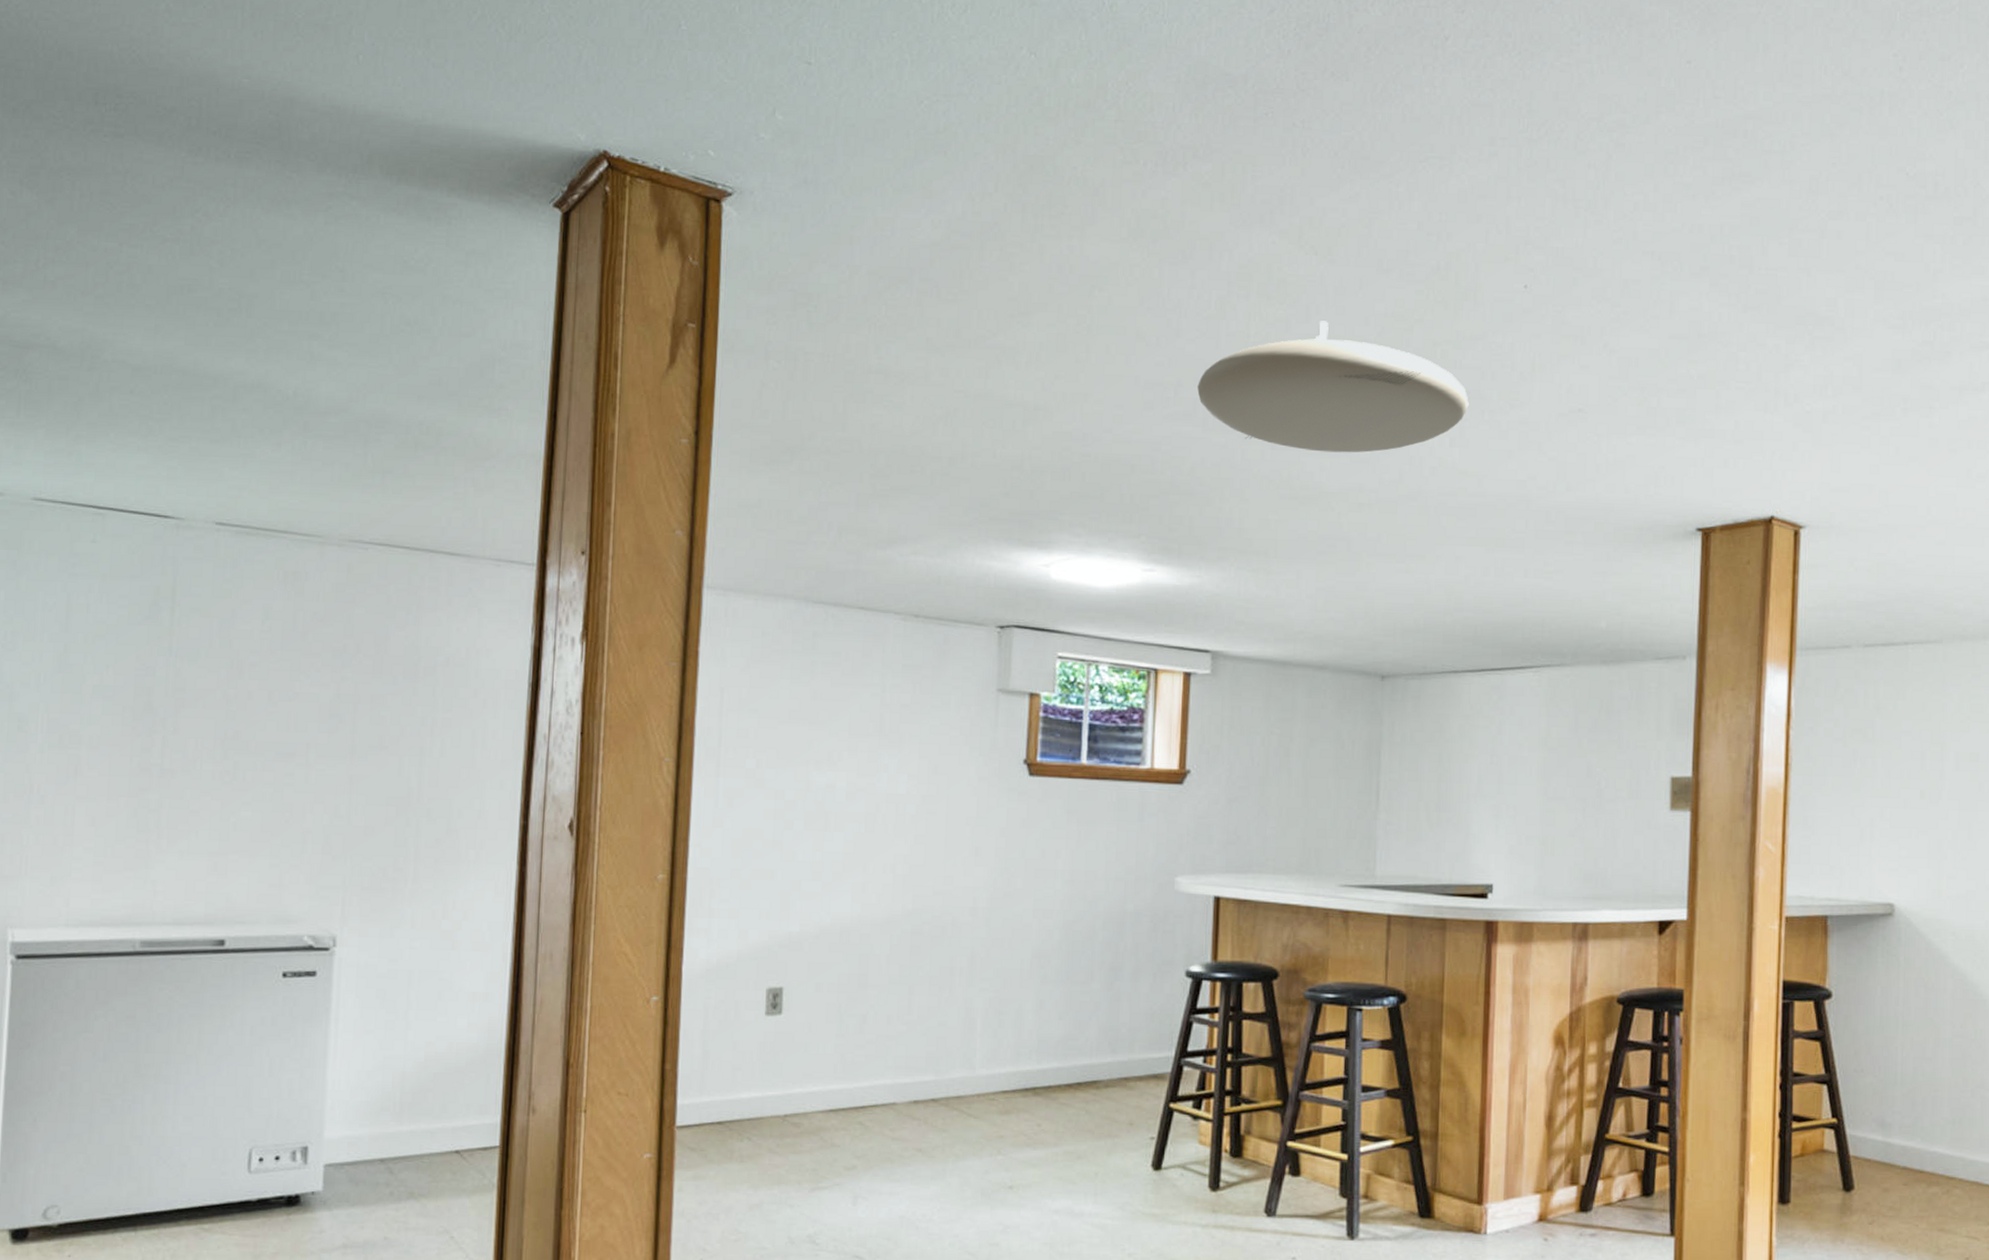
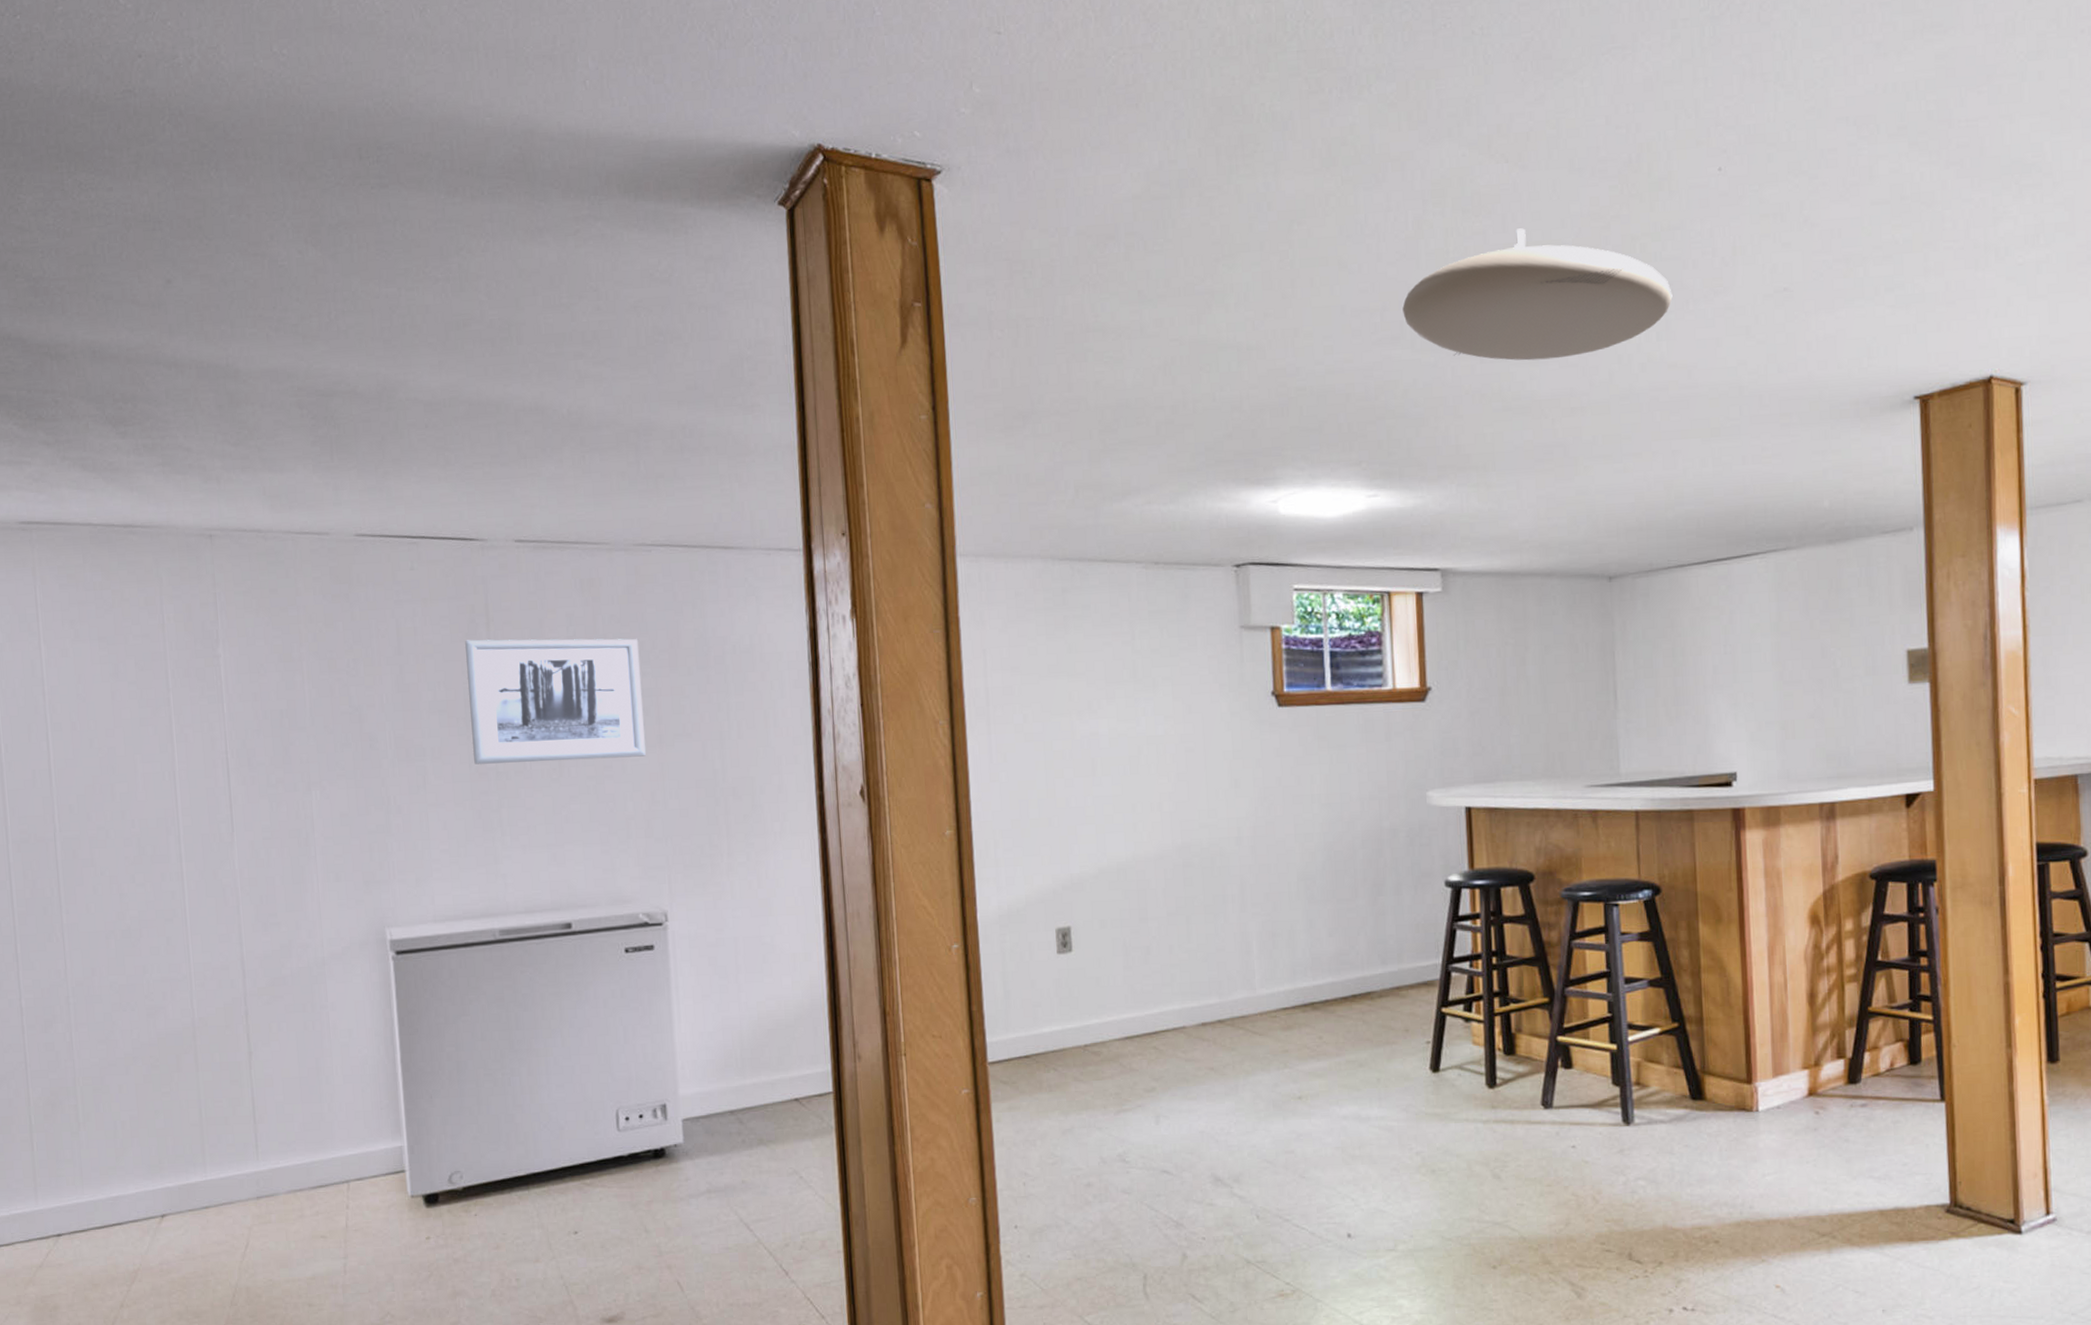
wall art: none [136,623,341,767] -> present [465,638,646,765]

